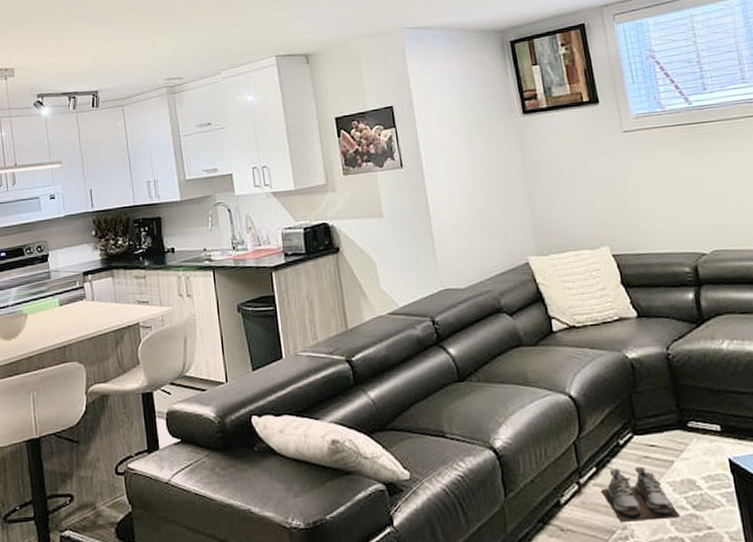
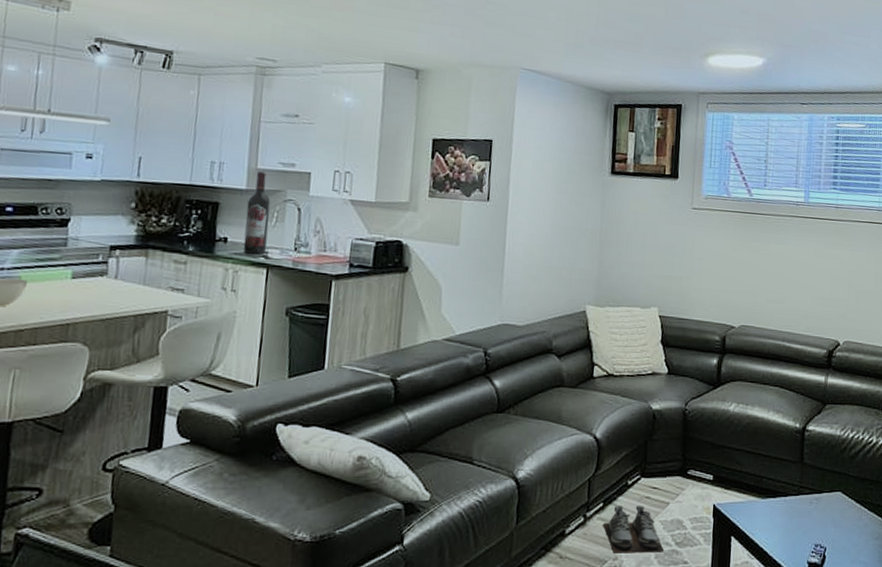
wine bottle: none [184,181,209,260] -> present [243,171,271,255]

